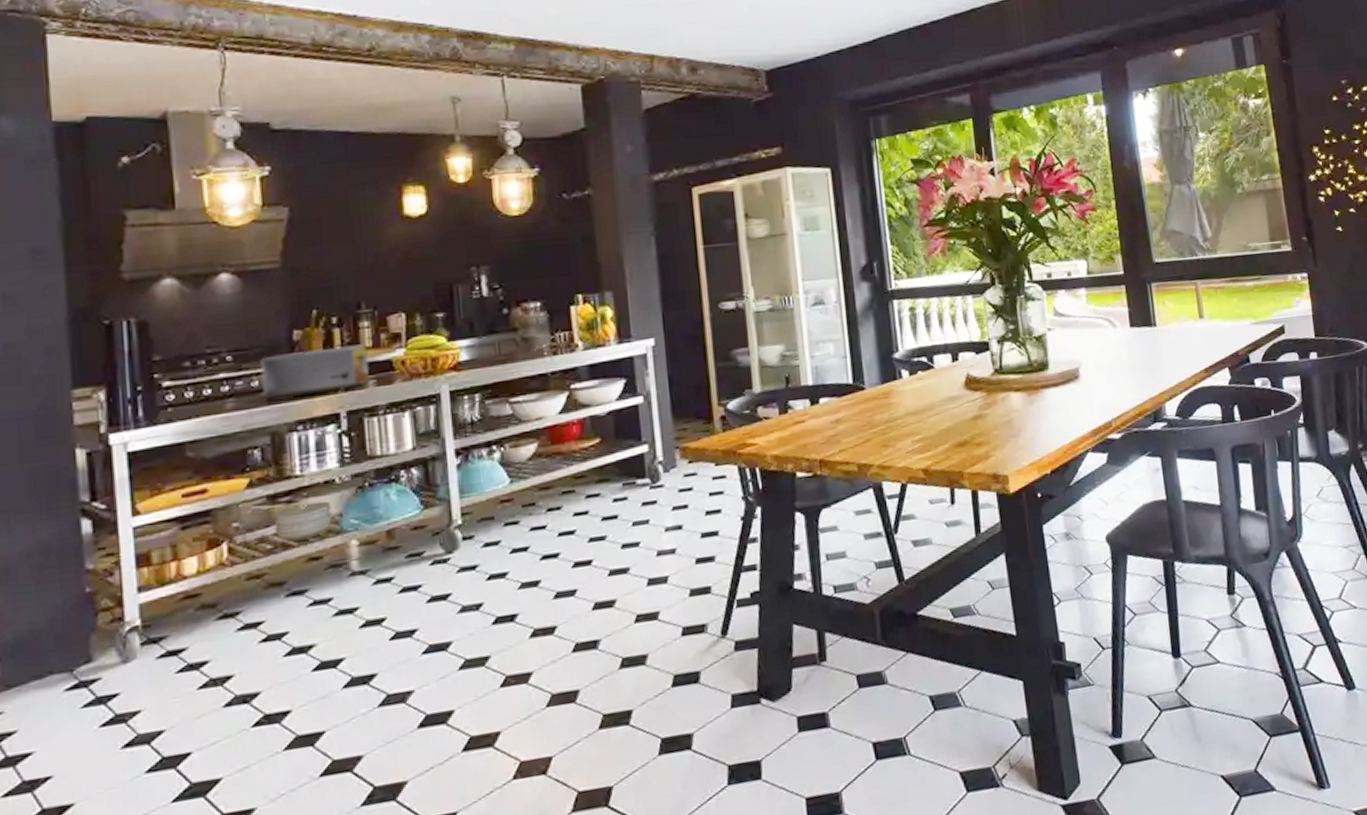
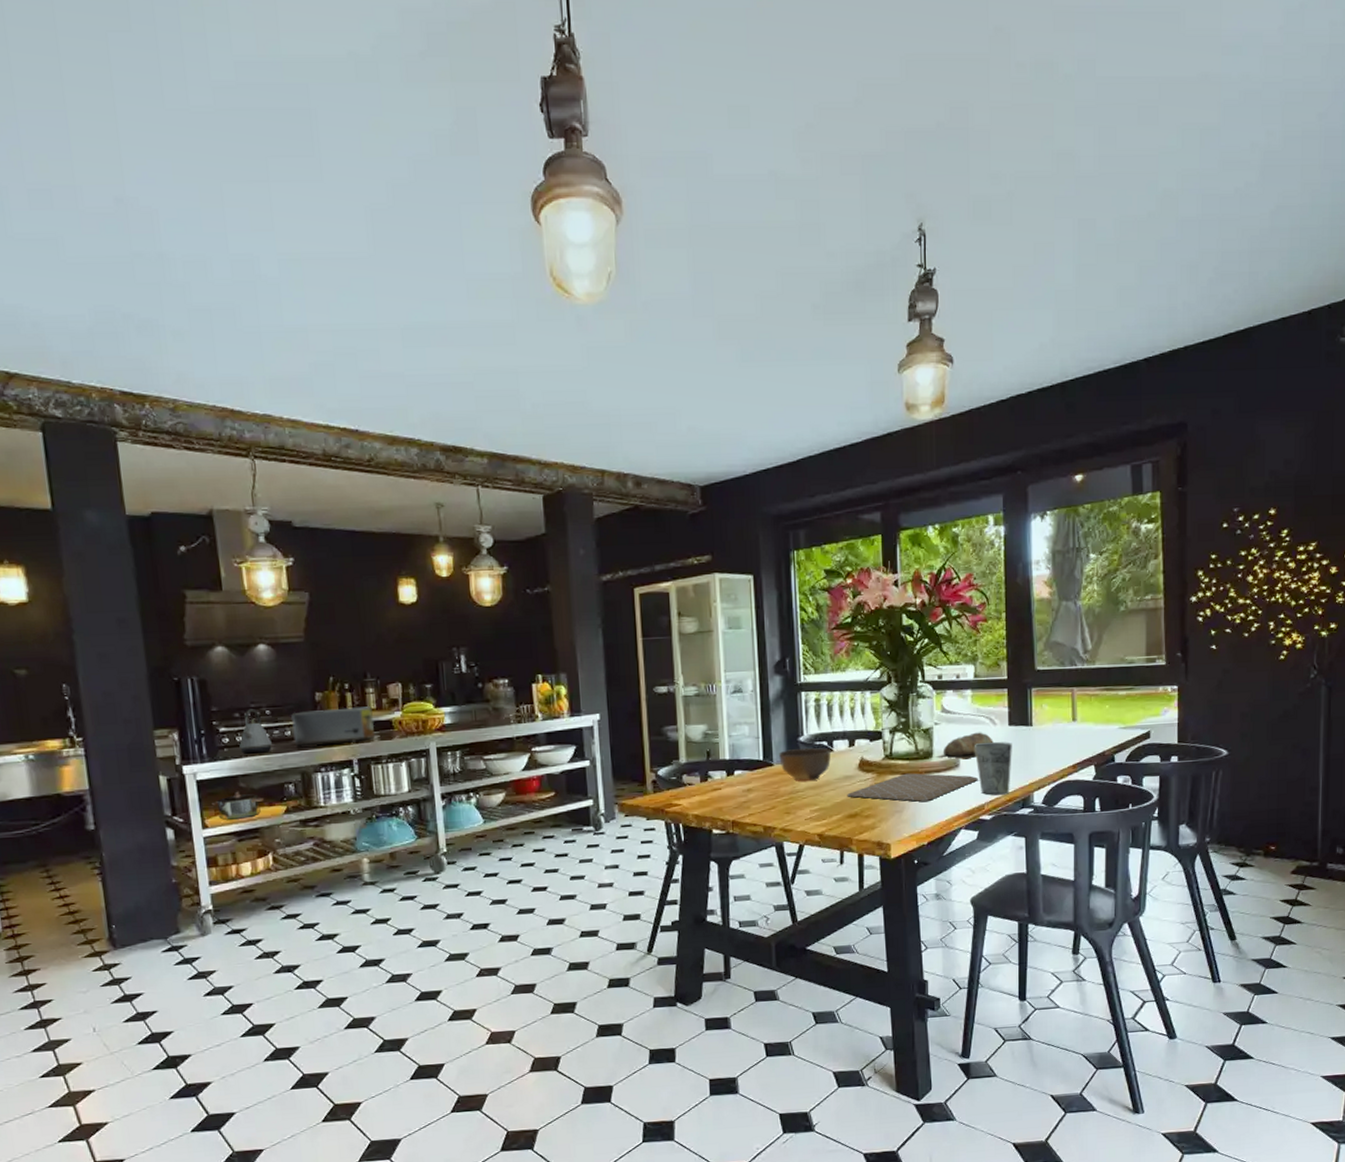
cooking pot: none [147,462,221,503] -> present [212,791,265,820]
kettle: none [189,355,233,415] -> present [239,709,272,755]
bowl: present [273,500,332,542] -> none [305,827,349,856]
bowl: none [871,365,933,407] -> present [779,748,832,781]
placemat: none [953,388,1102,423] -> present [847,773,978,802]
bread loaf: none [1051,336,1115,371] -> present [935,732,993,760]
cup: none [1093,346,1139,409] -> present [974,741,1012,795]

